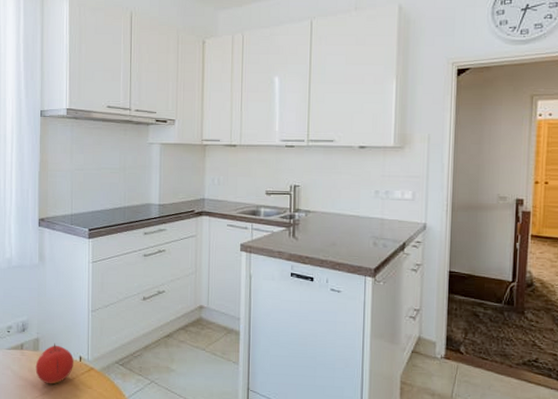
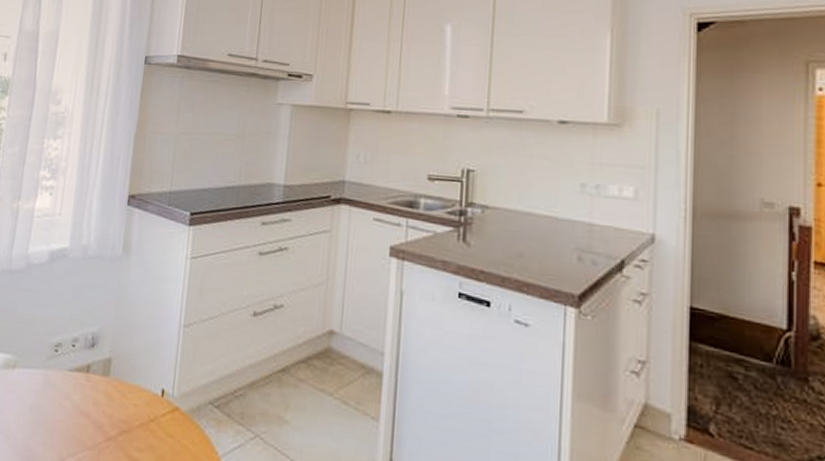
fruit: present [35,343,73,384] -> none [102,368,154,427]

